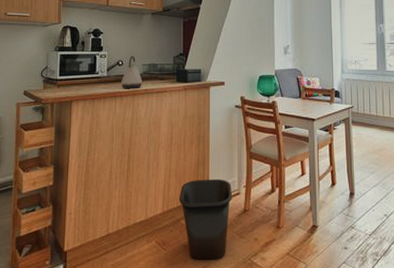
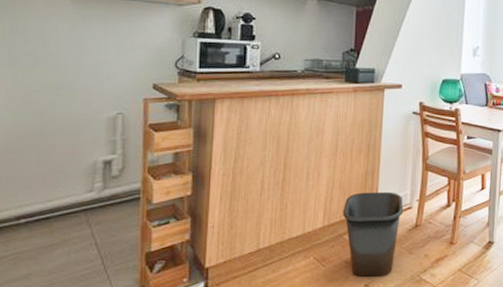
kettle: present [120,56,143,89] -> none [276,48,304,89]

